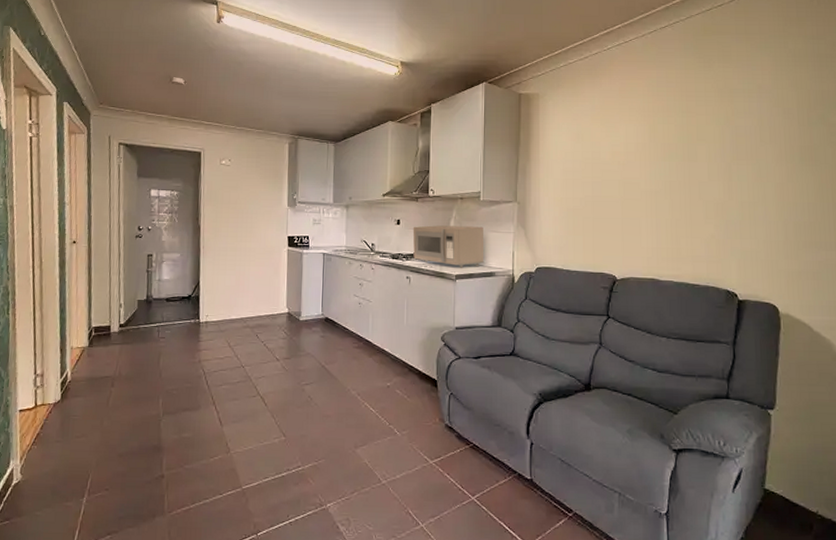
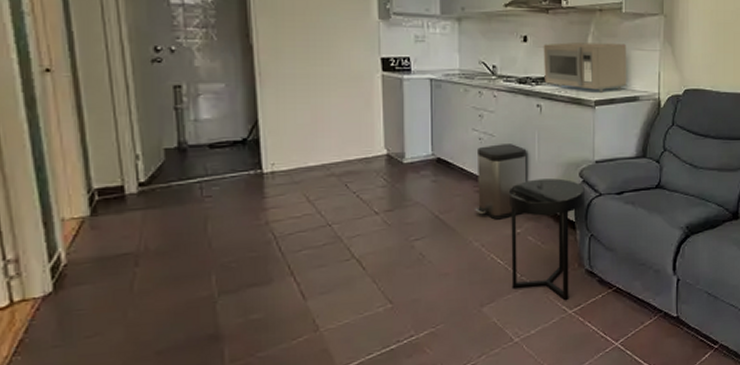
pedal bin: none [353,308,397,373] -> present [475,144,527,220]
side table: none [380,340,446,452] -> present [508,178,585,301]

